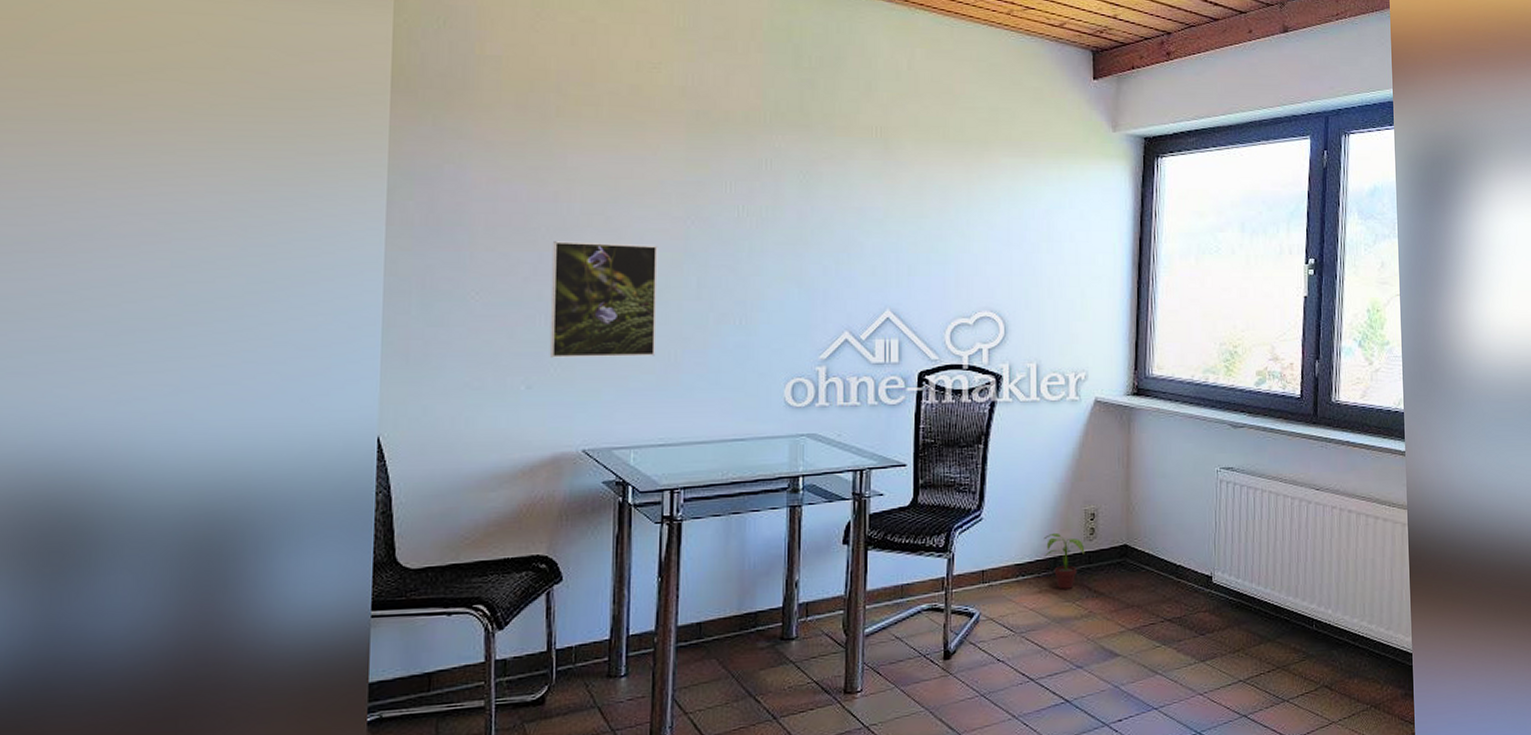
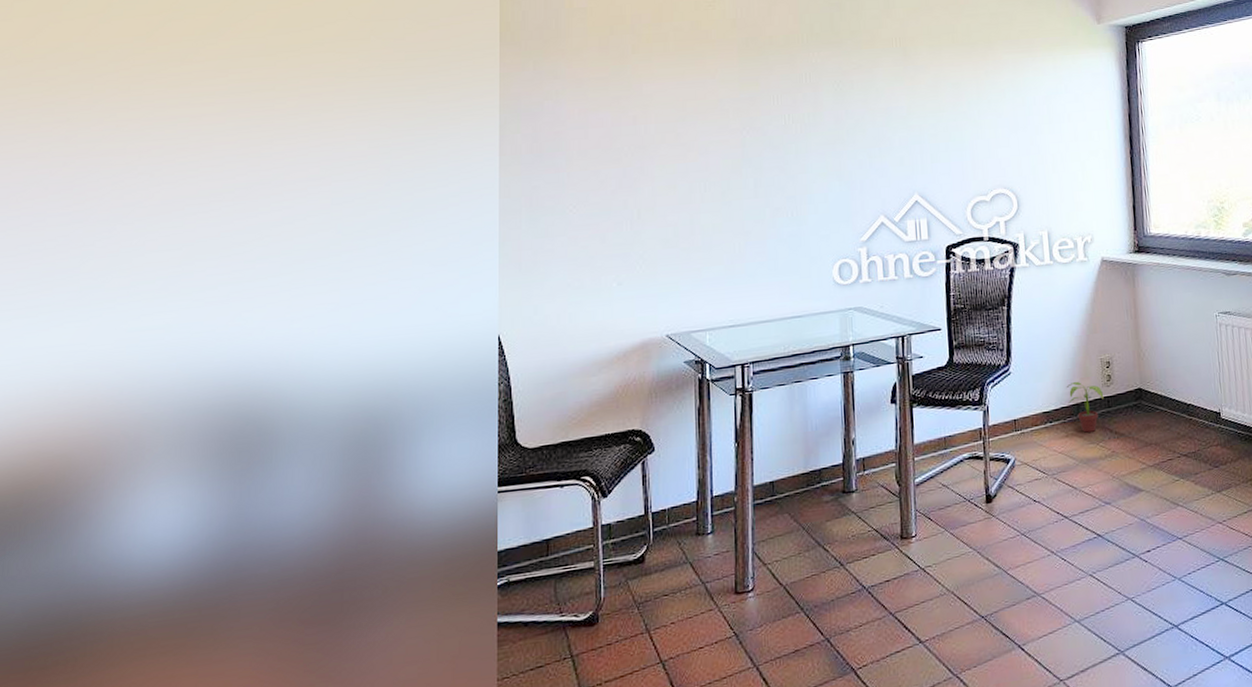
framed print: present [549,241,658,358] -> none [633,154,723,257]

